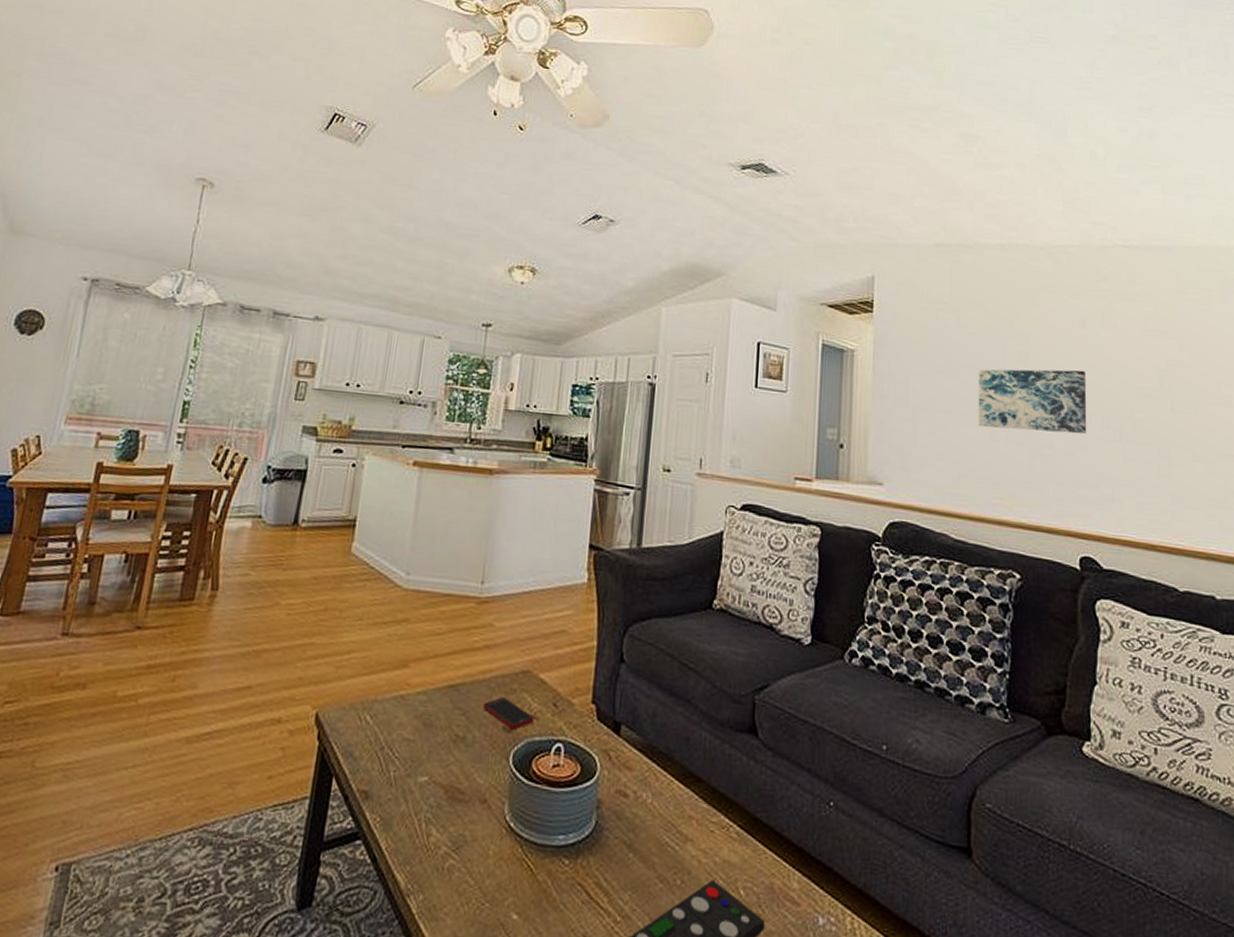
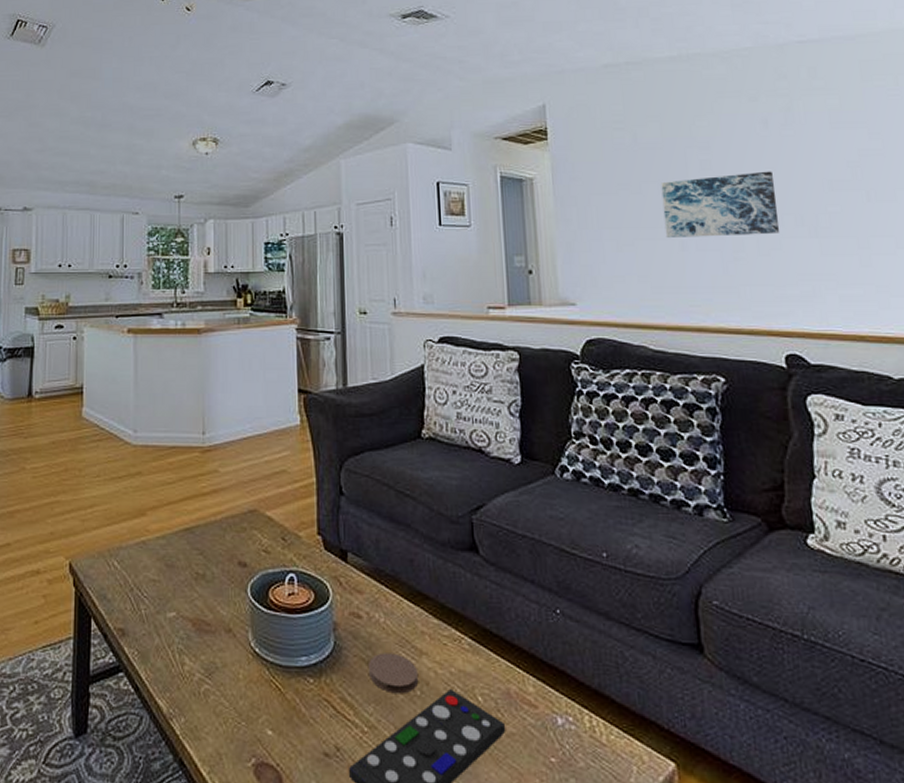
cell phone: present [482,697,534,730] -> none [217,536,266,564]
coaster: none [629,836,681,883] -> present [369,653,419,694]

